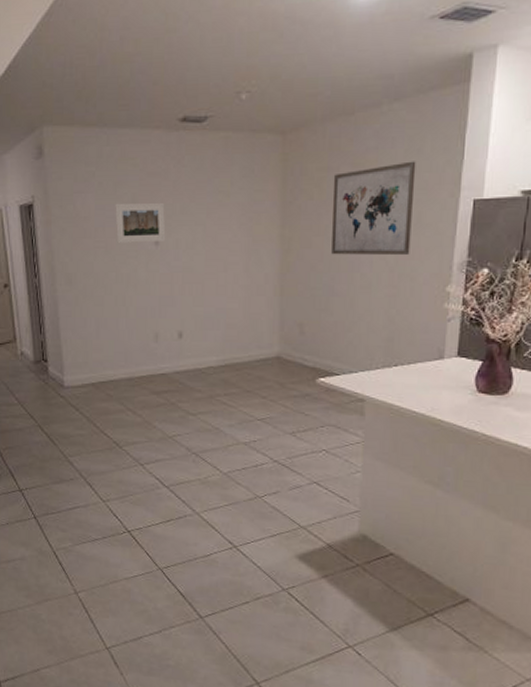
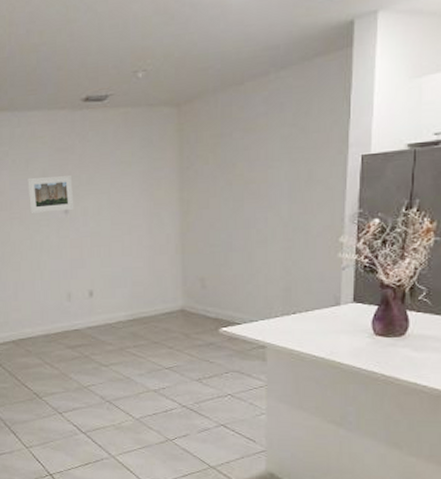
wall art: present [331,161,416,256] -> none [226,123,305,214]

